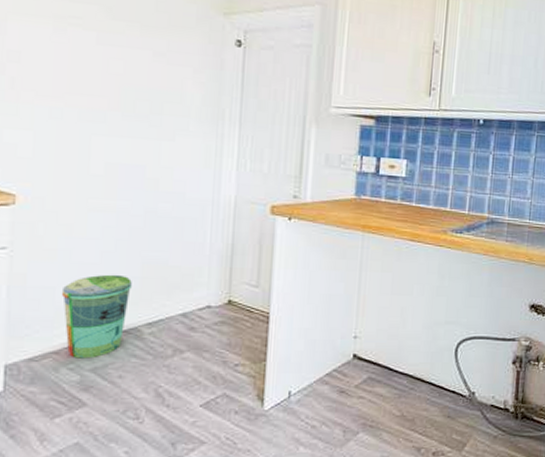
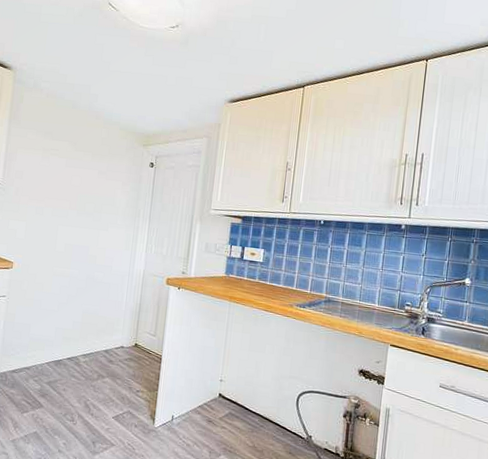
trash can: present [61,274,132,359] -> none [33,318,76,375]

